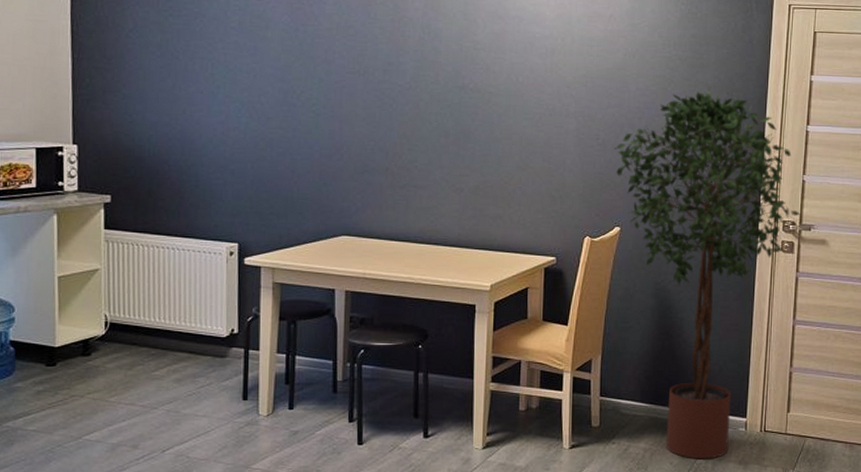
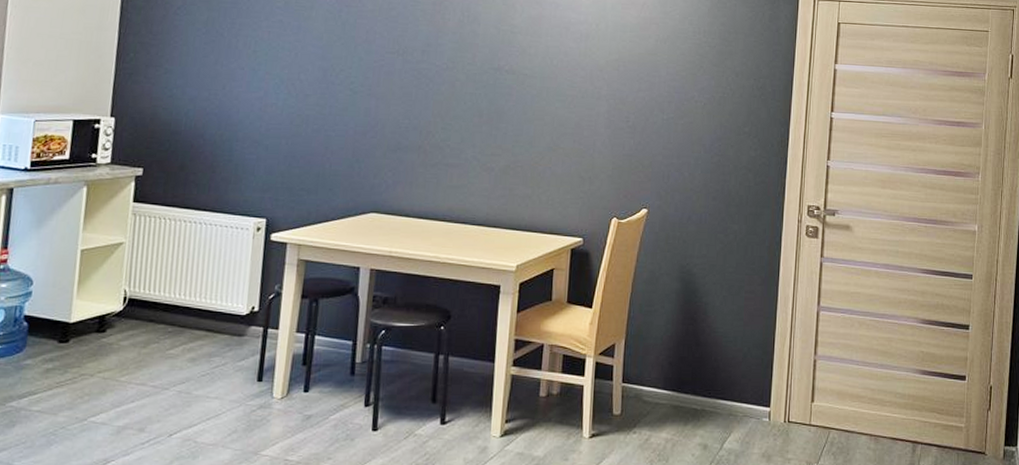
potted tree: present [614,91,800,459] -> none [644,77,825,451]

